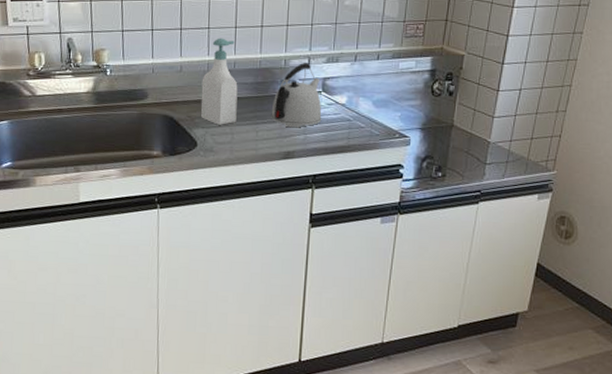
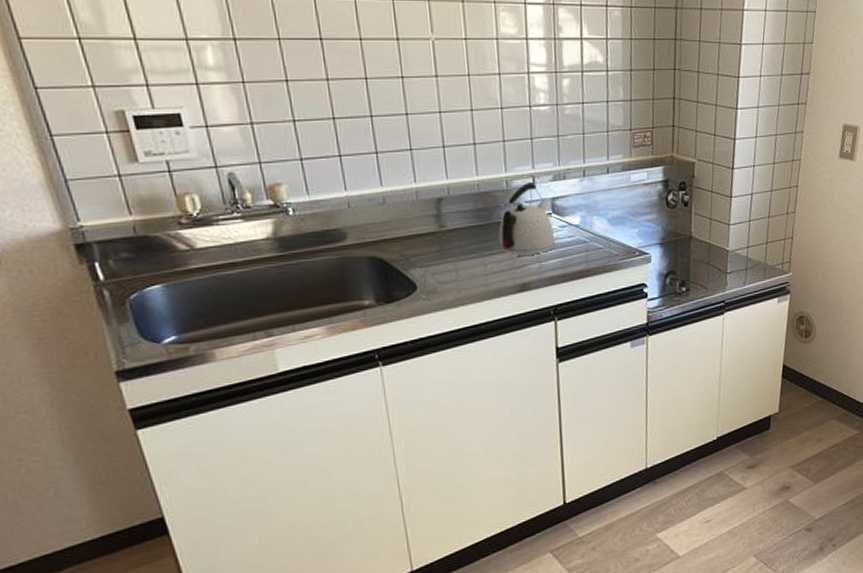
soap bottle: present [201,38,238,125] -> none [411,160,460,262]

